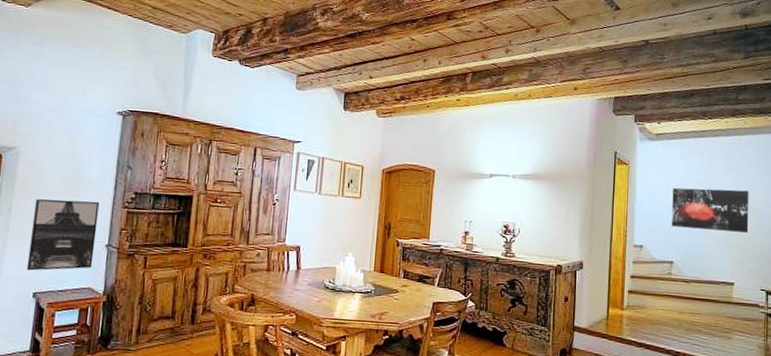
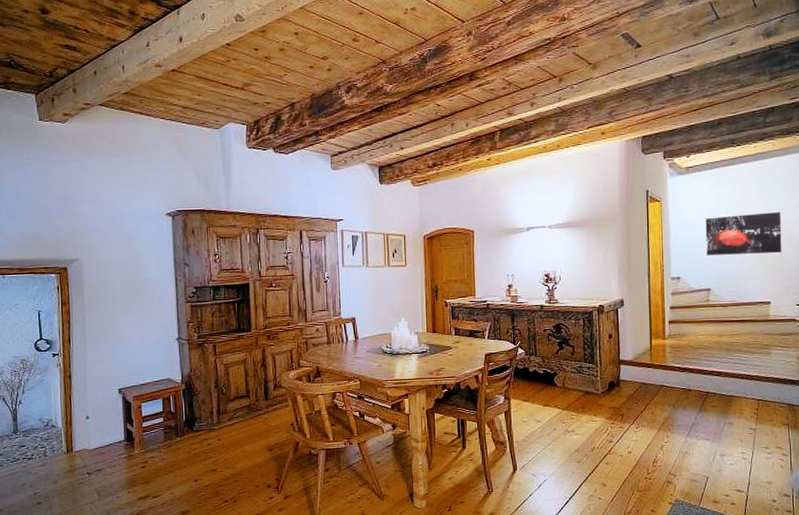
wall art: present [26,199,100,271] -> none [105,299,167,370]

